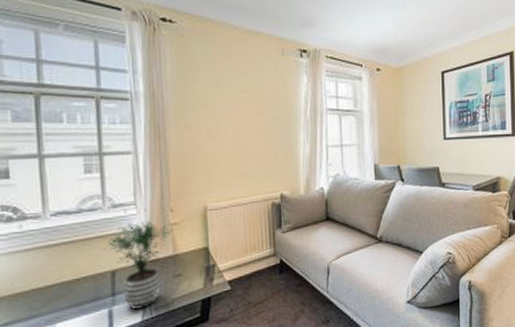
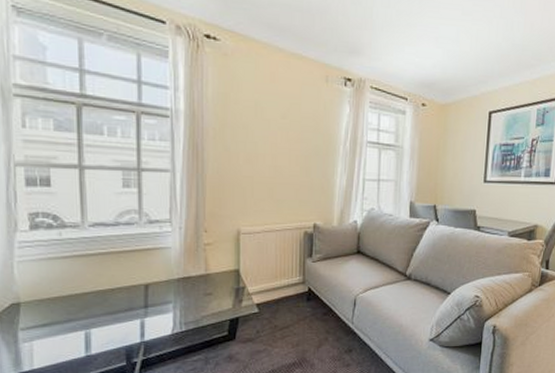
potted plant: present [102,220,171,310] -> none [137,239,204,324]

